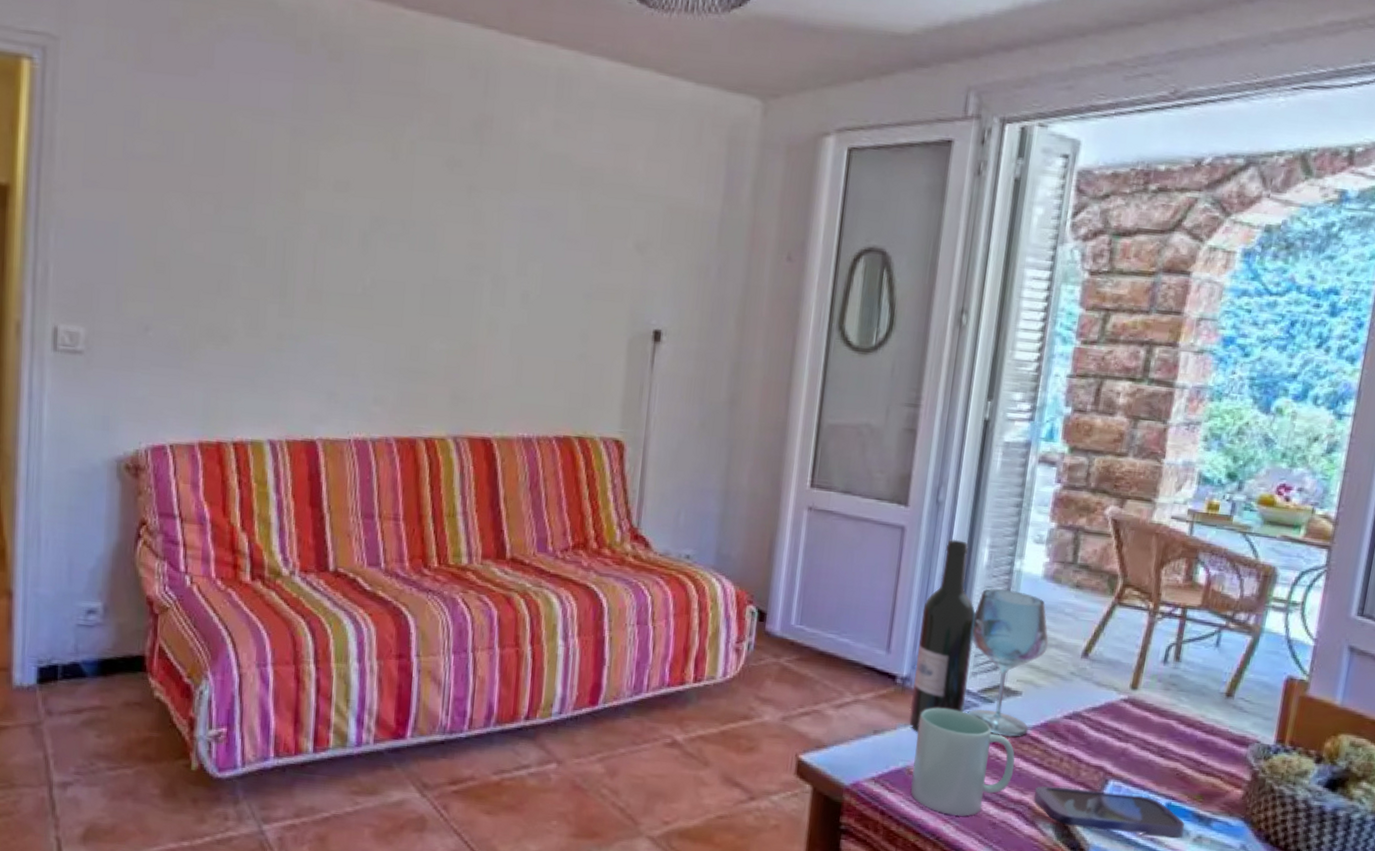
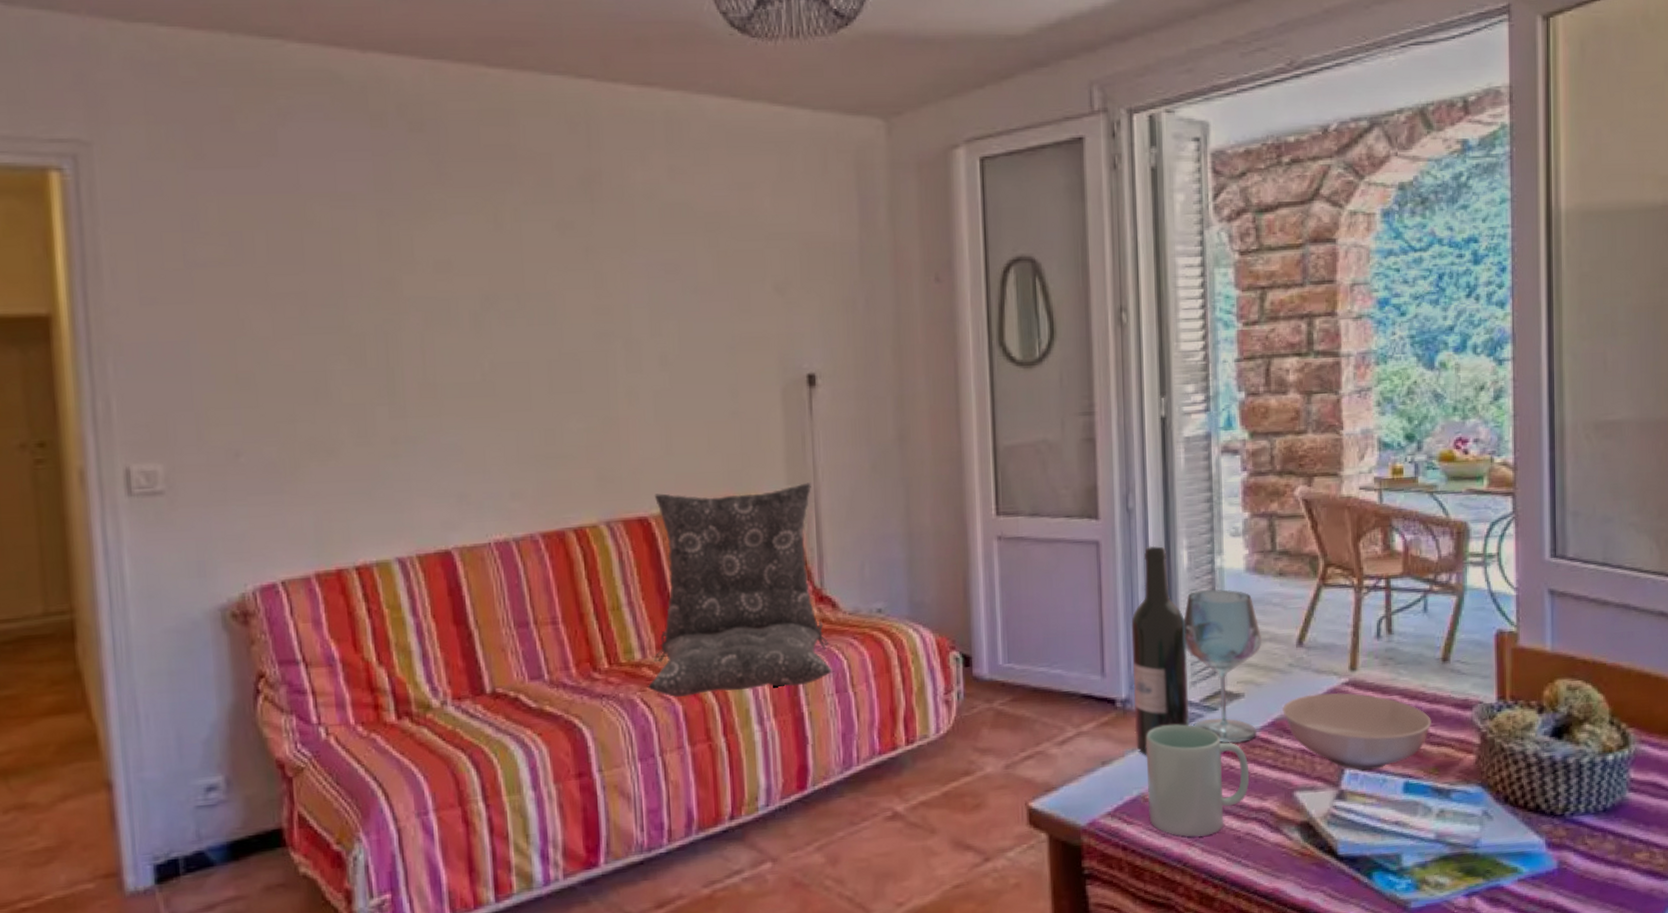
pillow: none [470,418,643,612] -> present [648,482,832,697]
mobile phone: present [1034,786,1186,837] -> none [1273,779,1426,826]
bowl: none [1057,704,1205,786] -> present [1283,692,1432,771]

